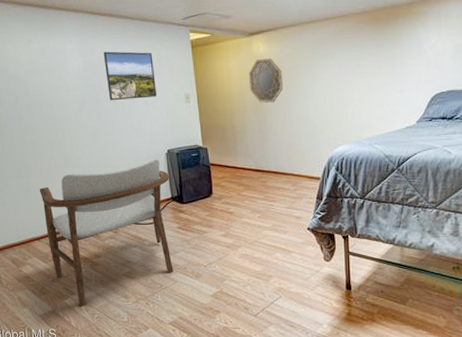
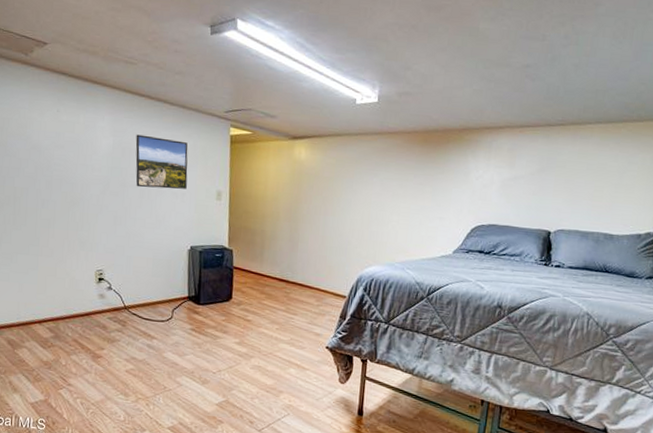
armchair: present [39,158,174,307] -> none [47,253,189,400]
home mirror: present [248,58,283,103] -> none [286,165,322,212]

